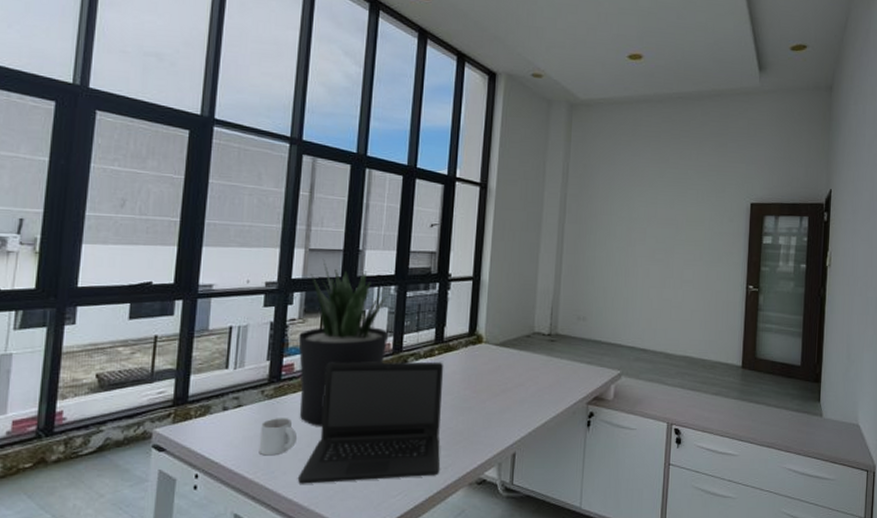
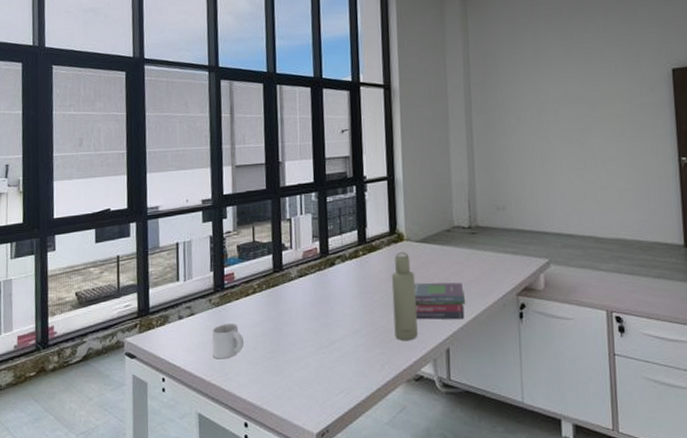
laptop: present [297,361,444,484] -> none [248,262,377,385]
planter: present [298,258,390,426] -> none [235,173,315,330]
bottle: none [462,353,490,443] -> present [391,251,418,340]
books: none [485,386,538,425] -> present [414,282,466,320]

